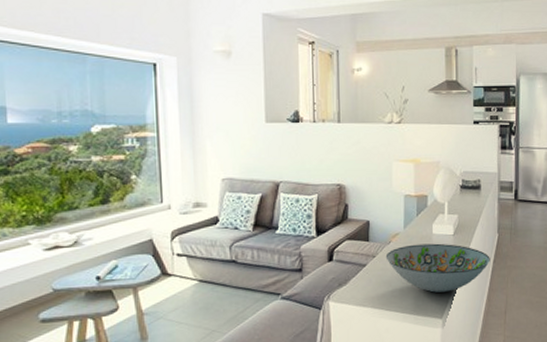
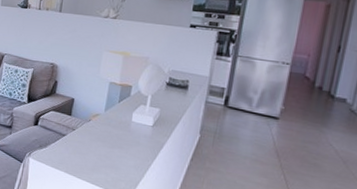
decorative bowl: present [385,243,490,293] -> none [84,126,188,177]

